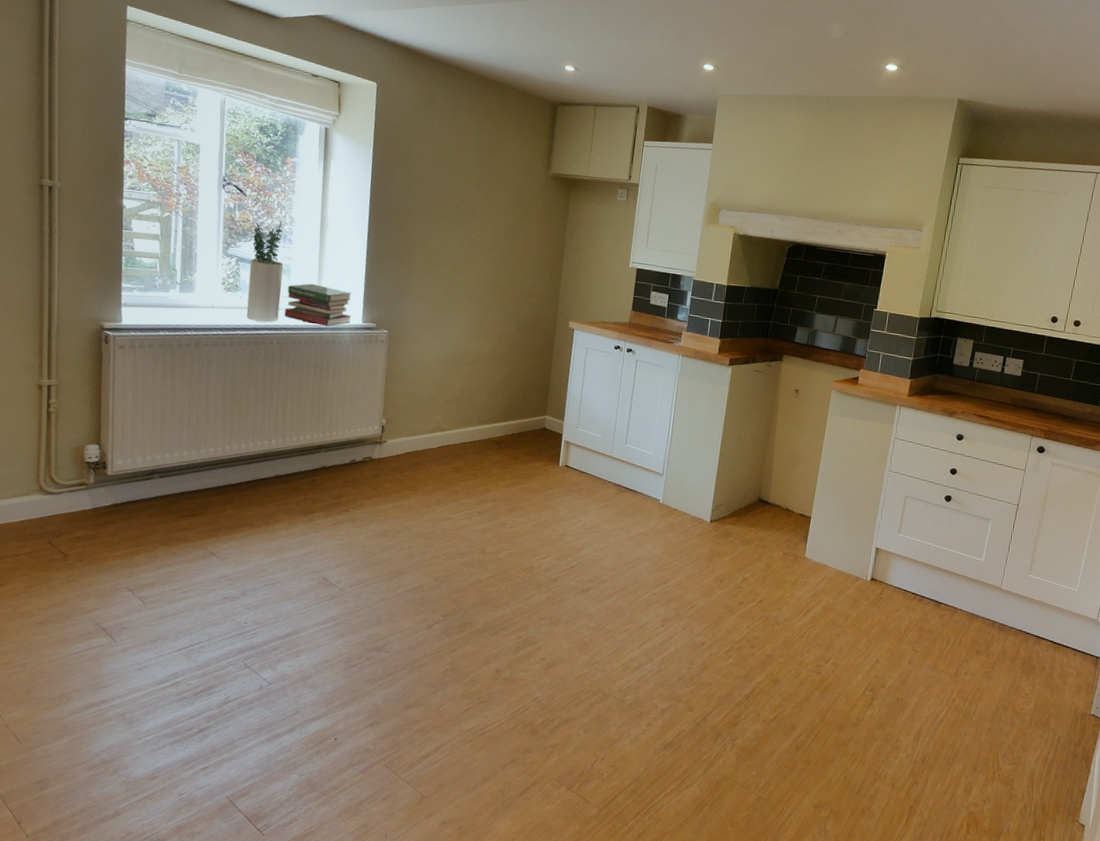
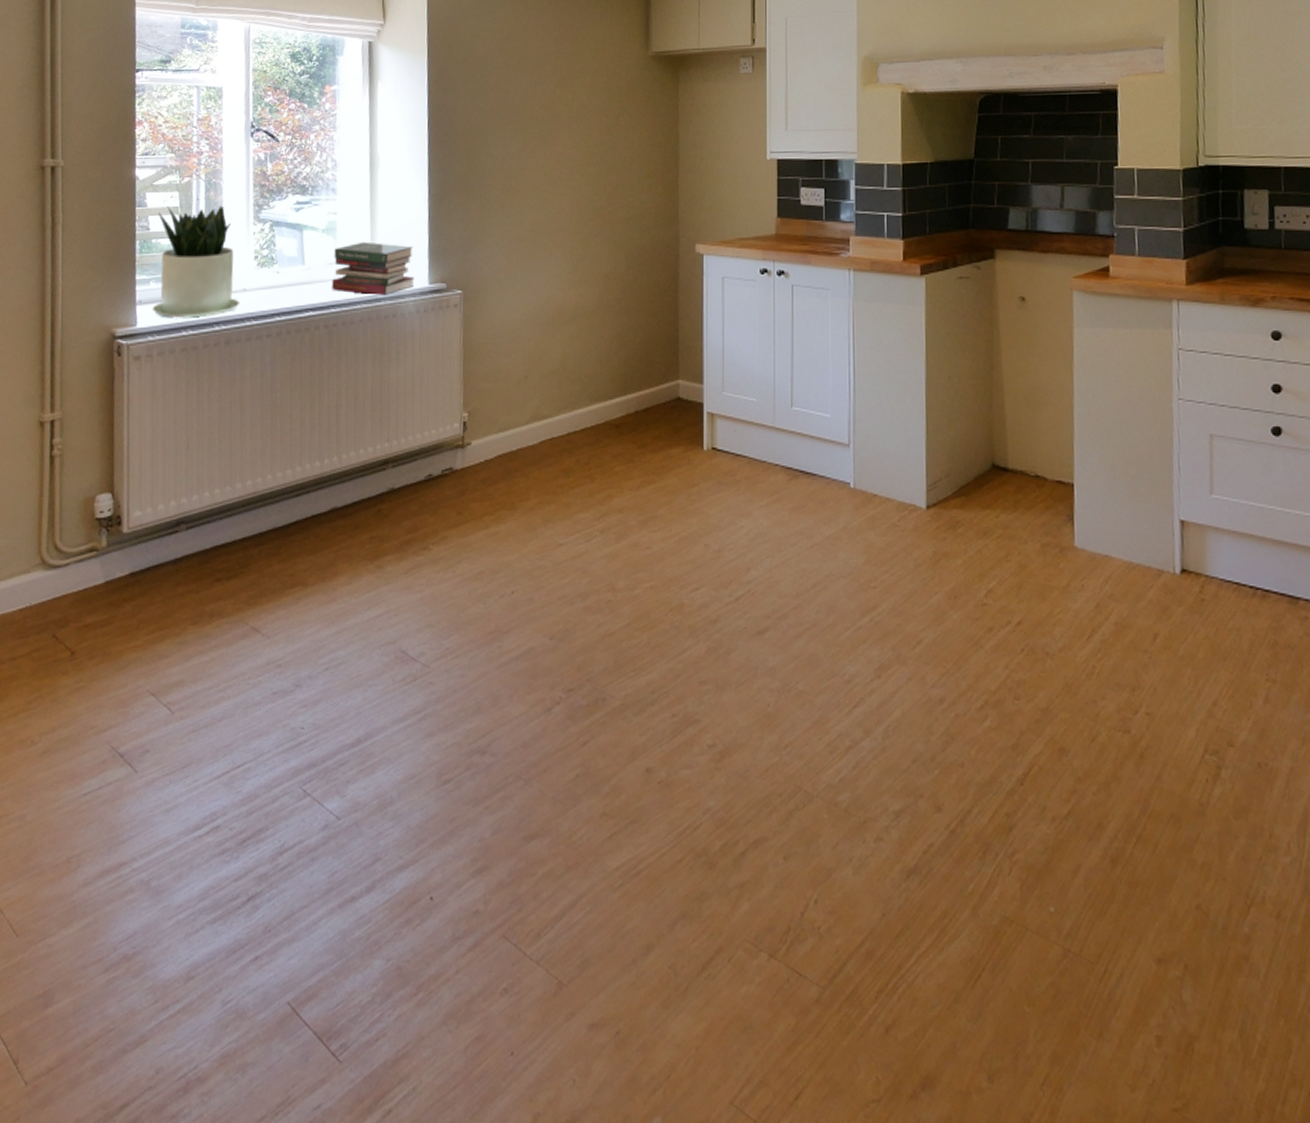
planter: none [135,233,208,324] -> present [152,205,240,318]
vase: present [246,220,284,323] -> none [285,166,328,301]

